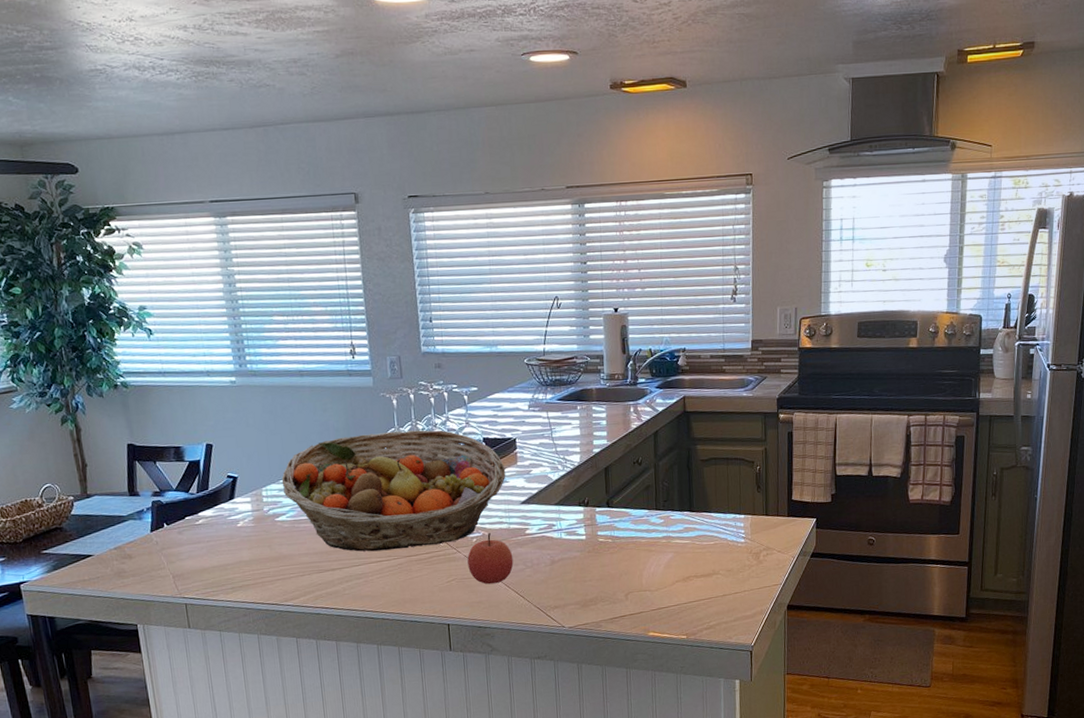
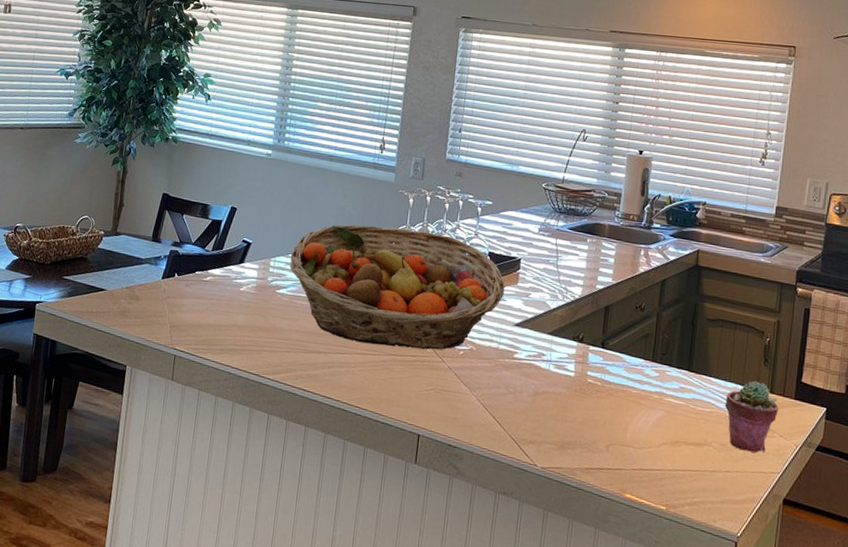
apple: present [467,533,514,585] -> none [450,349,497,403]
potted succulent: none [726,507,775,572] -> present [724,380,779,453]

